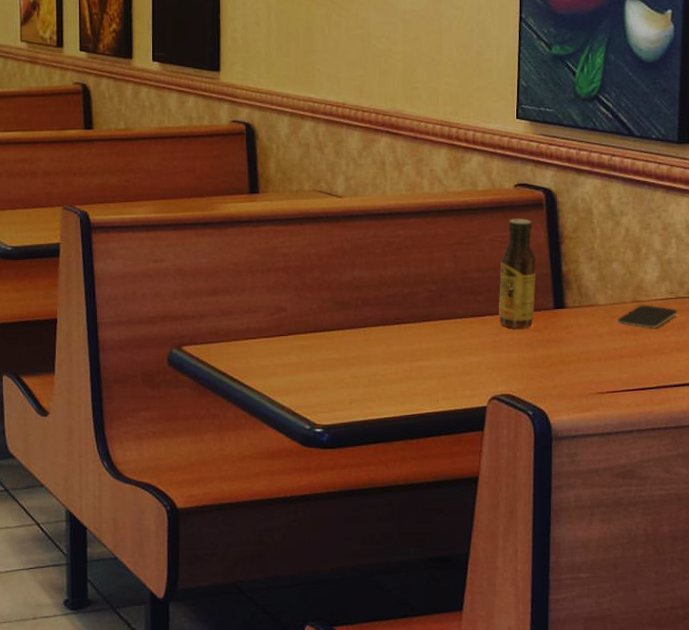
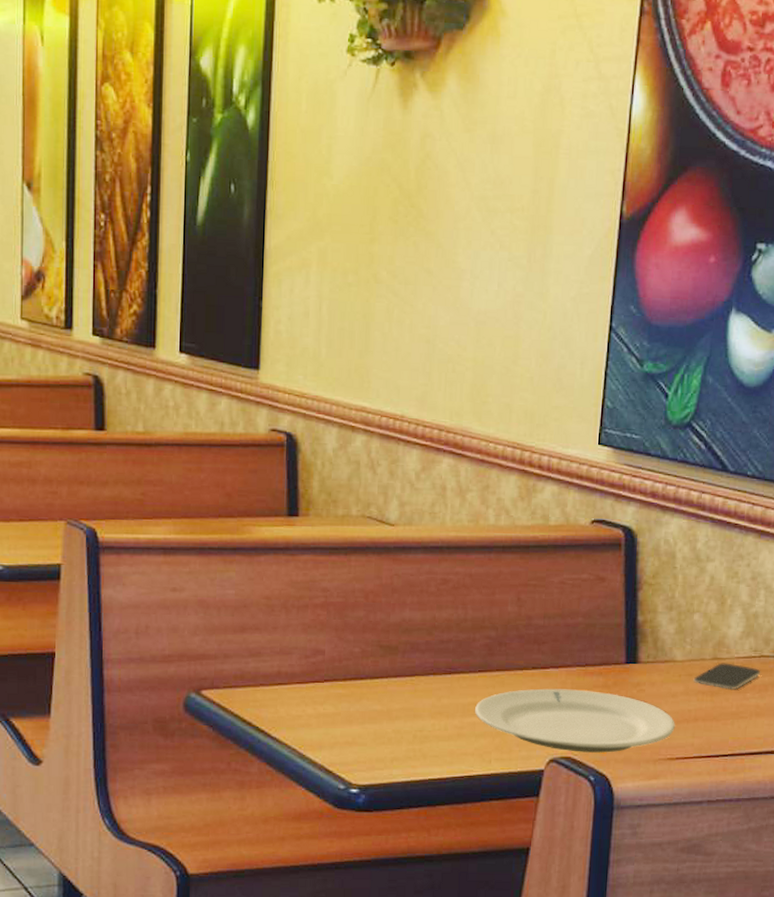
plate: none [422,333,603,390] -> present [475,688,675,753]
sauce bottle: present [499,218,536,328] -> none [564,559,610,684]

